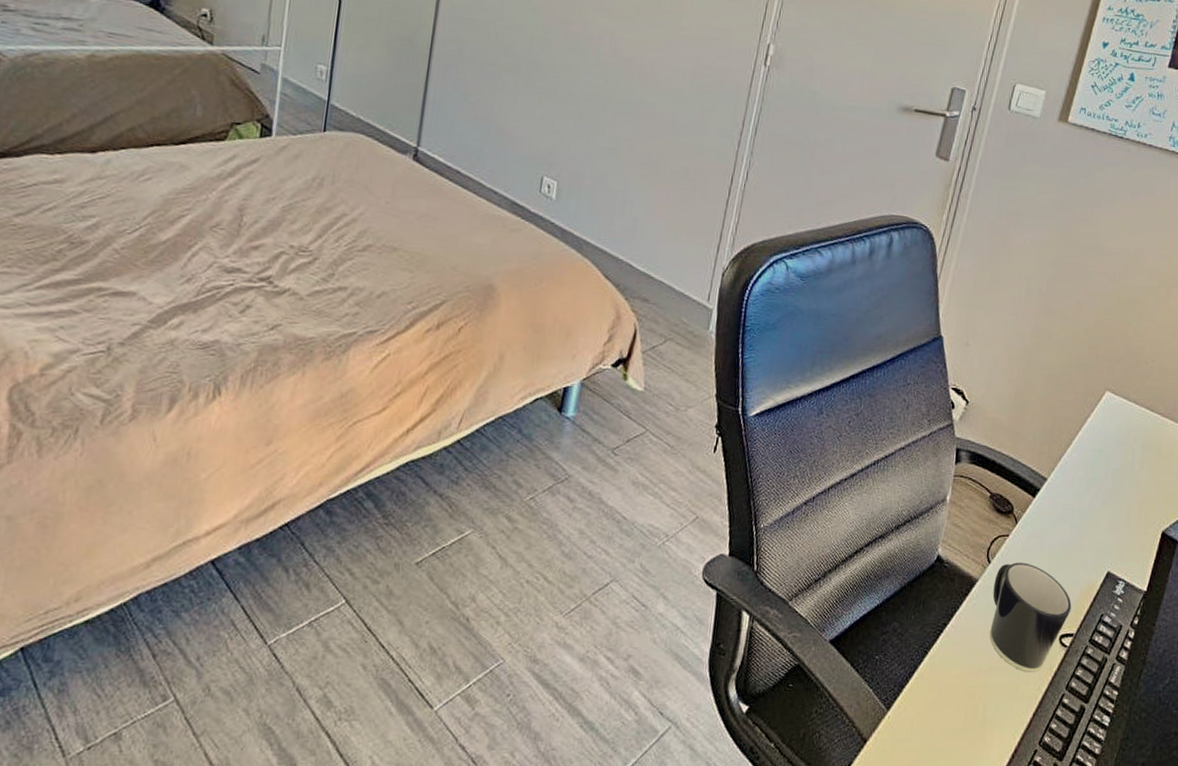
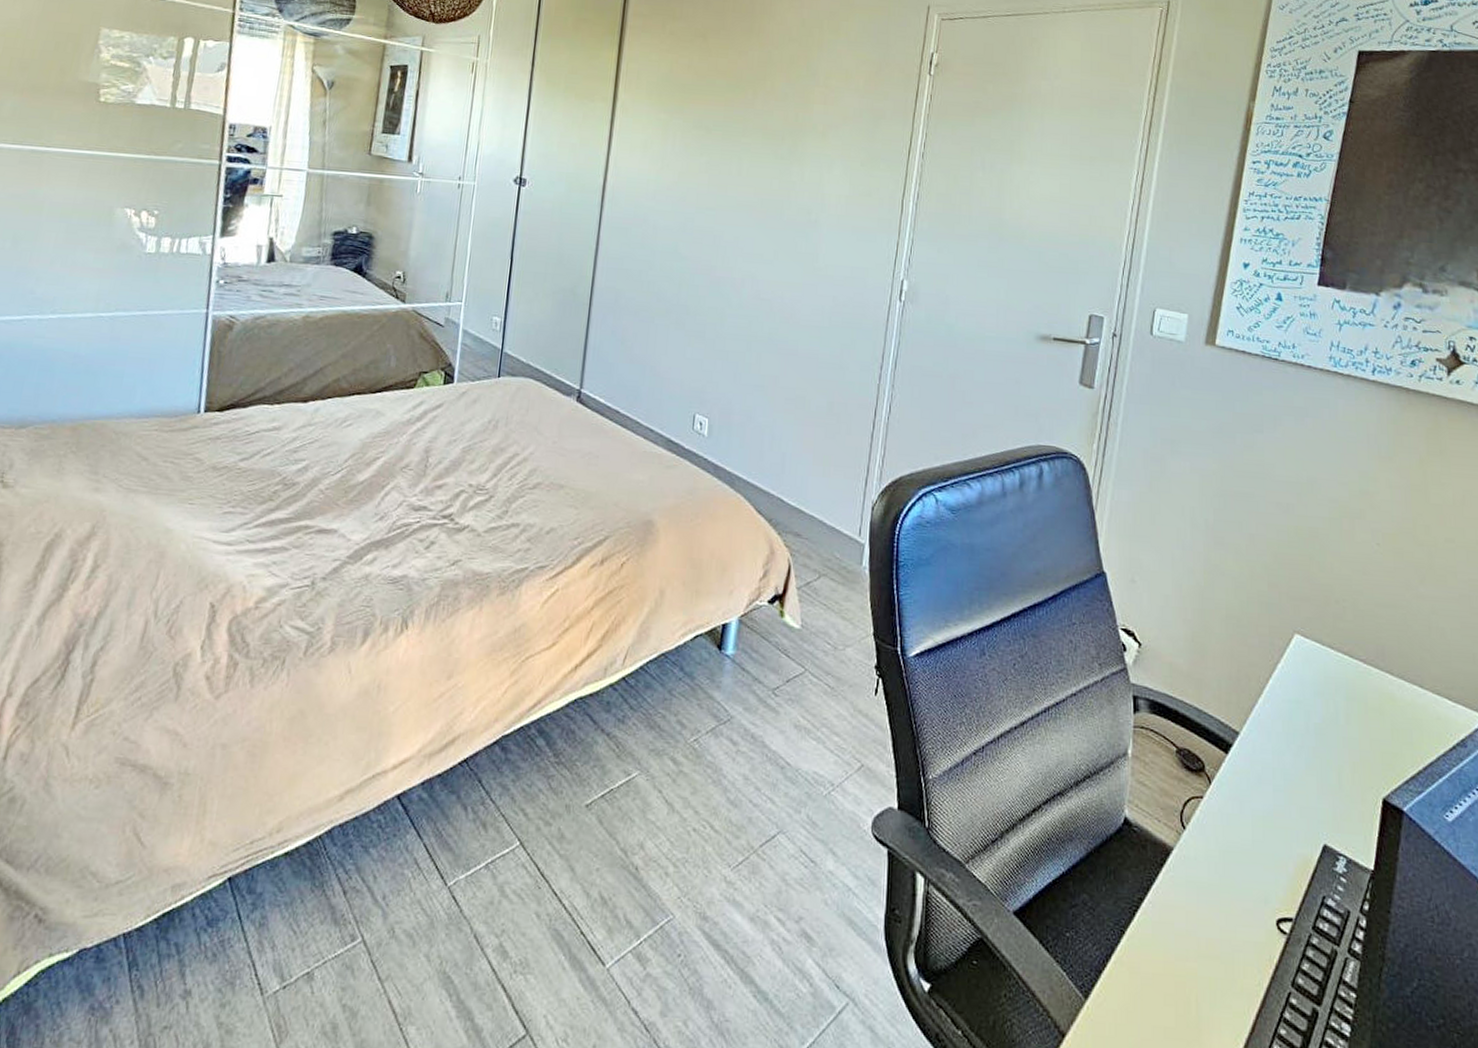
mug: present [989,562,1072,673] -> none [1192,829,1286,963]

